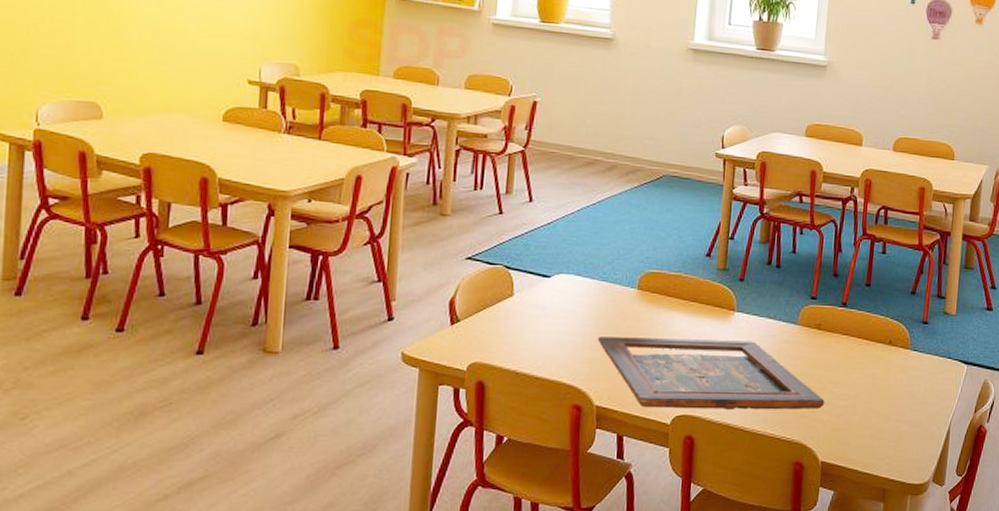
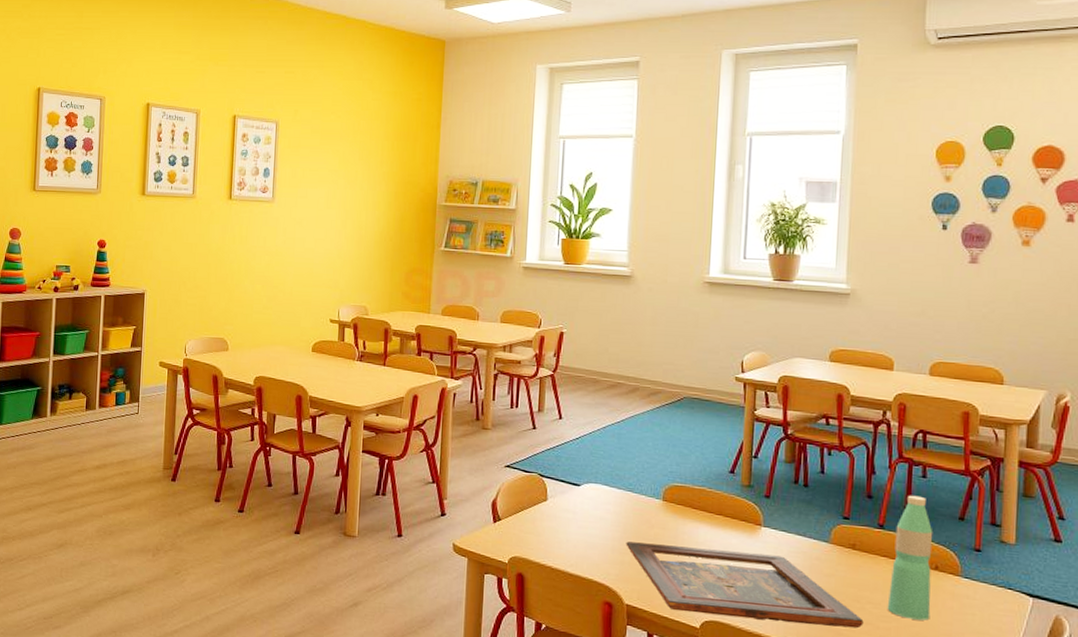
water bottle: none [846,271,889,395] -> present [887,495,933,621]

